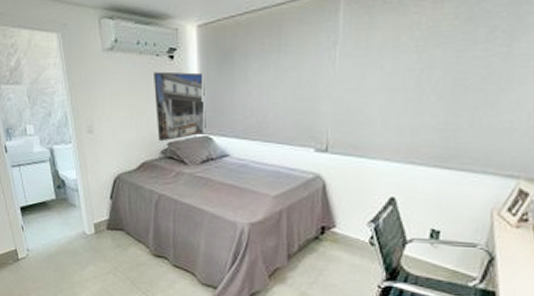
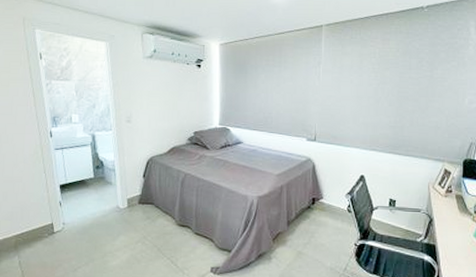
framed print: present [154,71,206,142] -> none [184,76,225,131]

